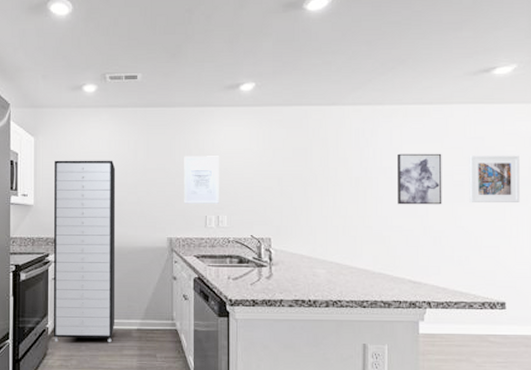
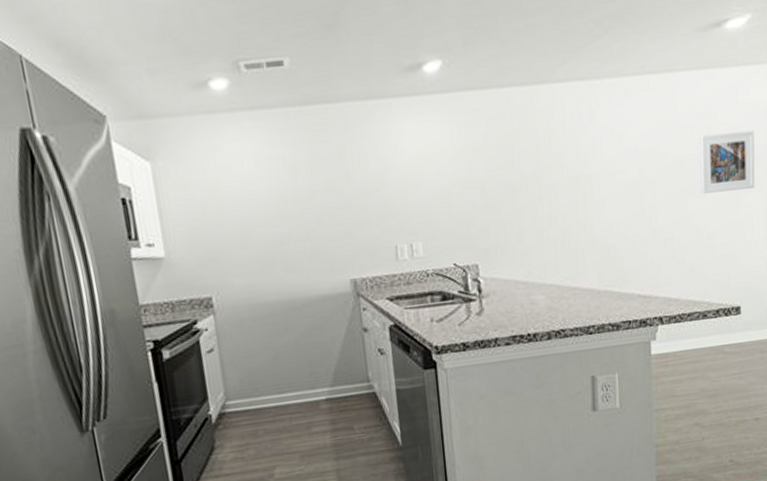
storage cabinet: present [53,160,116,343] -> none [185,184,297,432]
wall art: present [184,156,219,204] -> none [359,164,411,233]
wall art: present [397,153,442,205] -> none [620,136,672,206]

